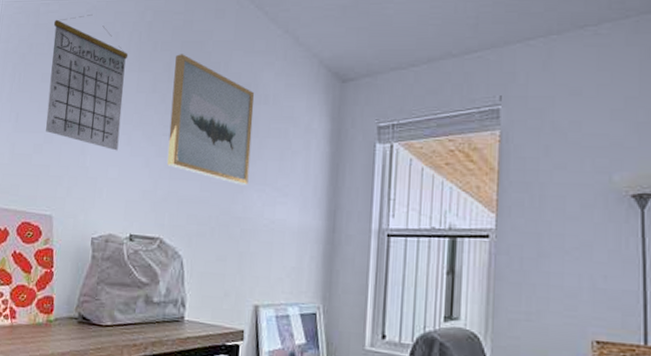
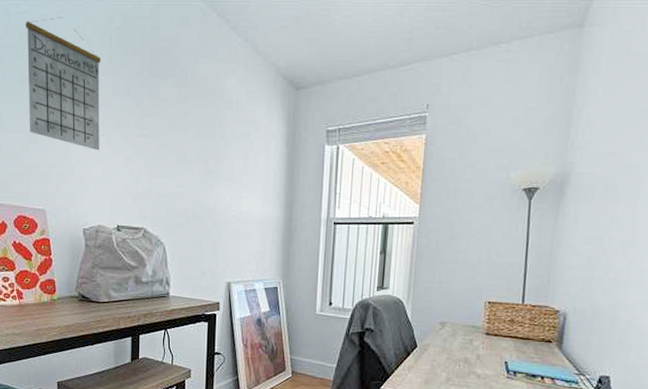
wall art: present [167,54,254,186] -> none [145,59,220,182]

